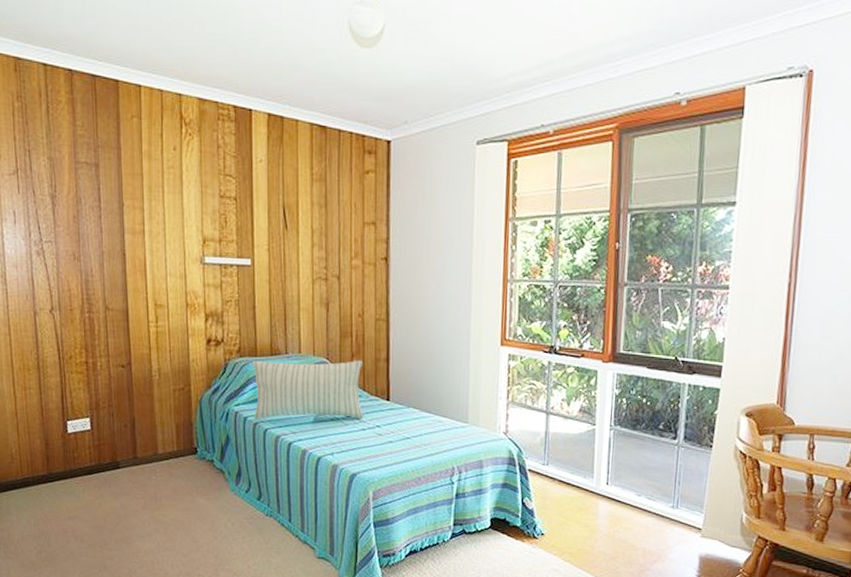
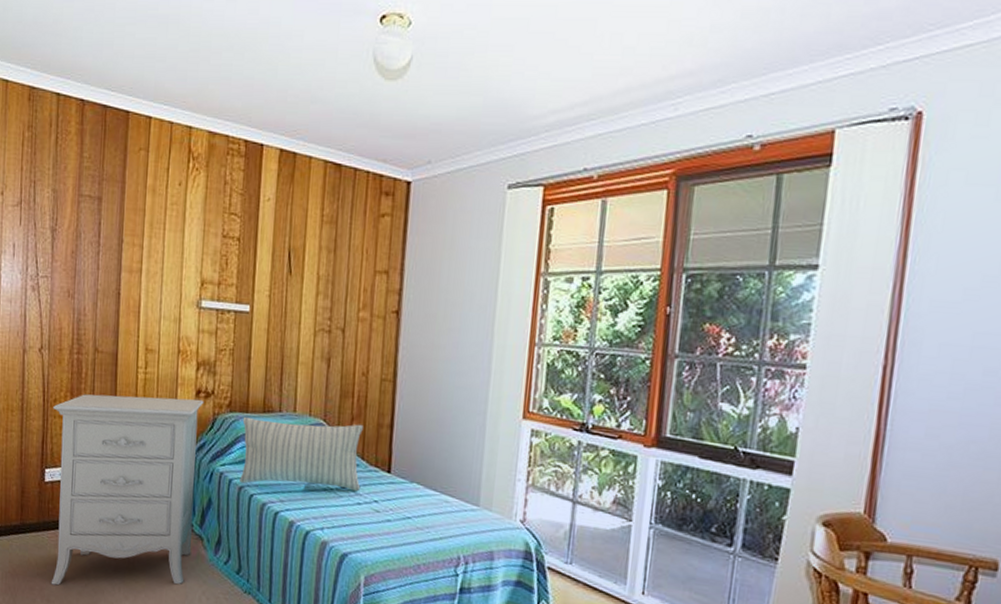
nightstand: none [69,347,215,526] -> present [51,394,204,586]

